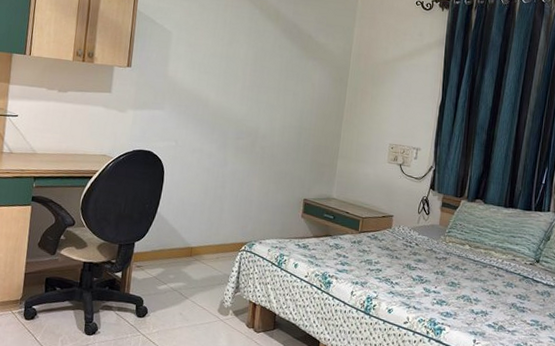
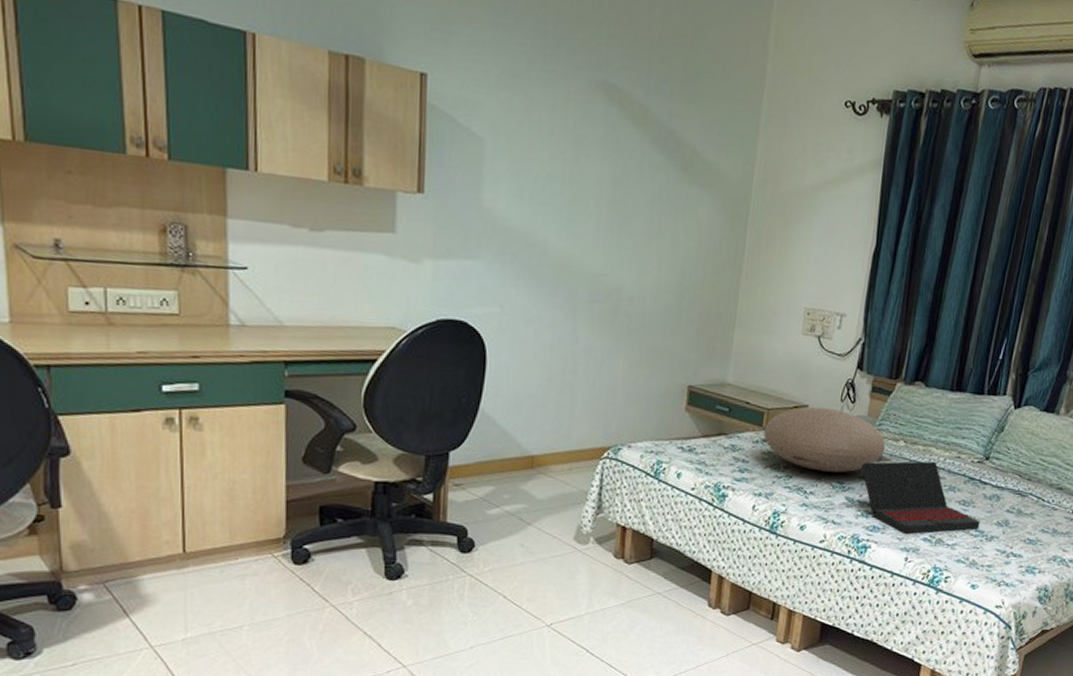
cushion: none [356,217,462,269] -> present [759,406,895,473]
laptop: none [435,261,535,321] -> present [861,461,980,534]

